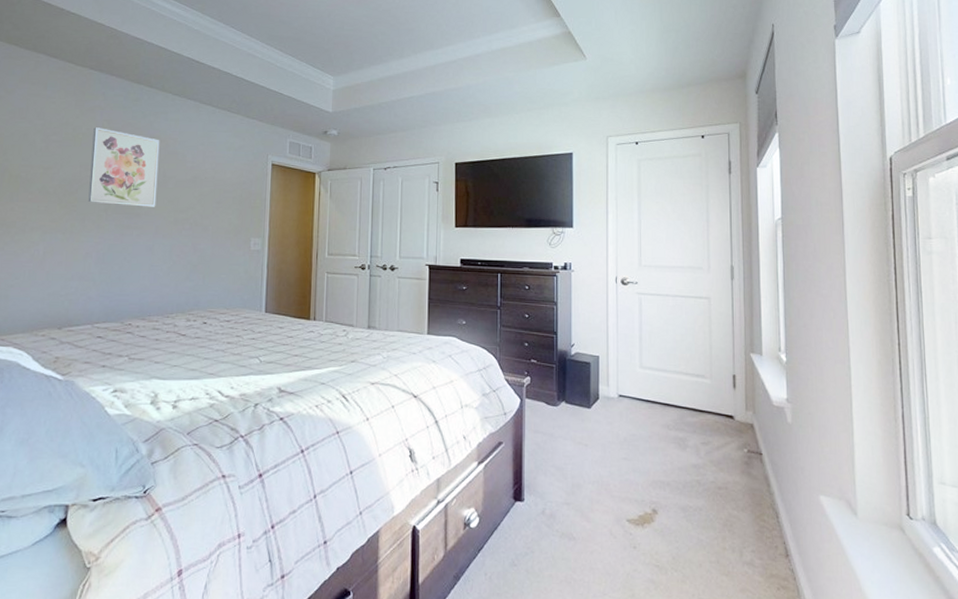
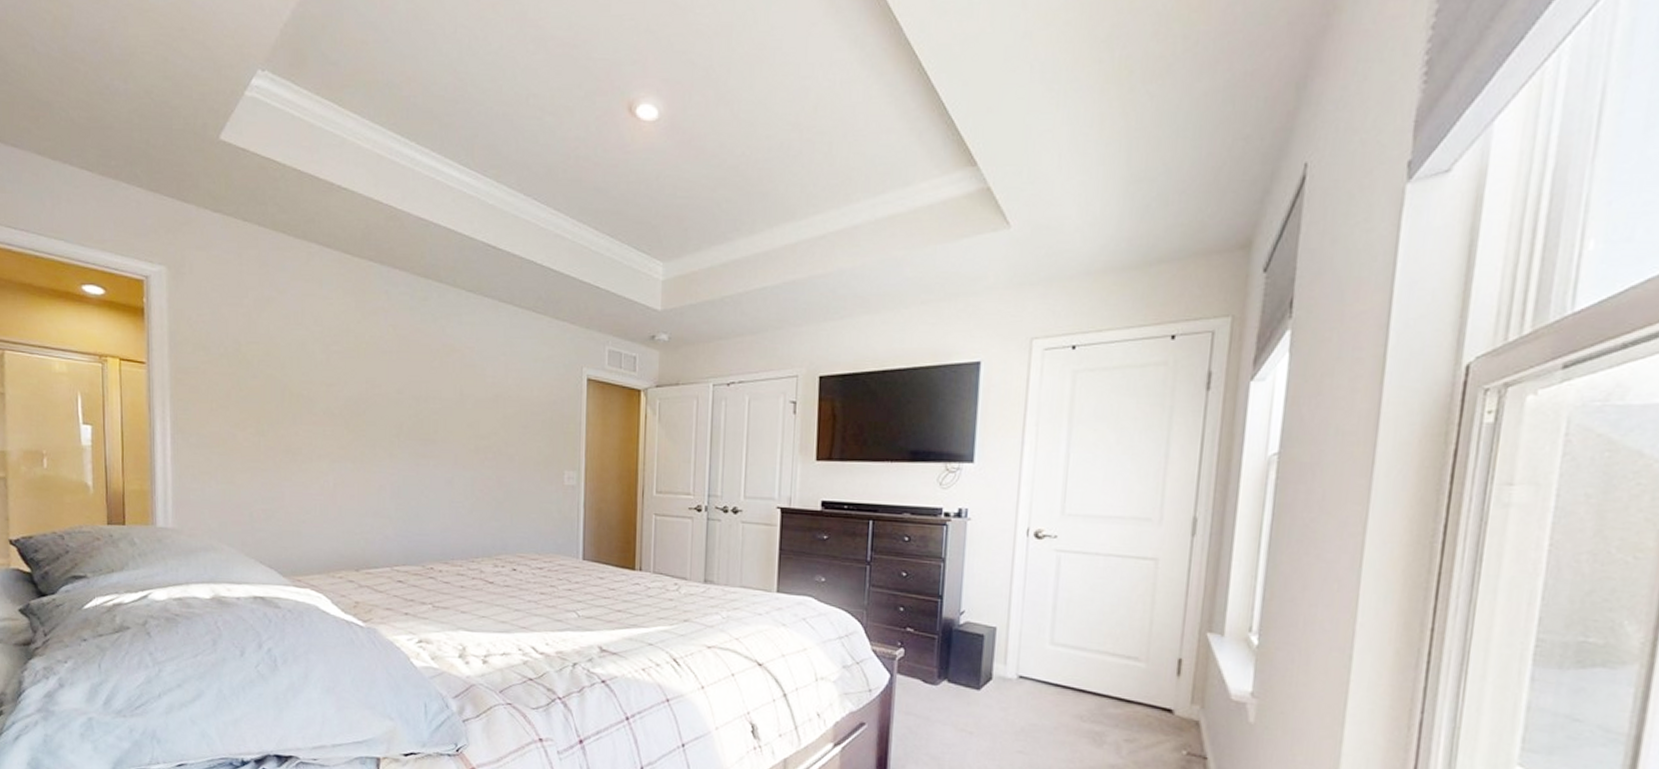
wall art: present [88,127,160,207] -> none [378,334,454,432]

